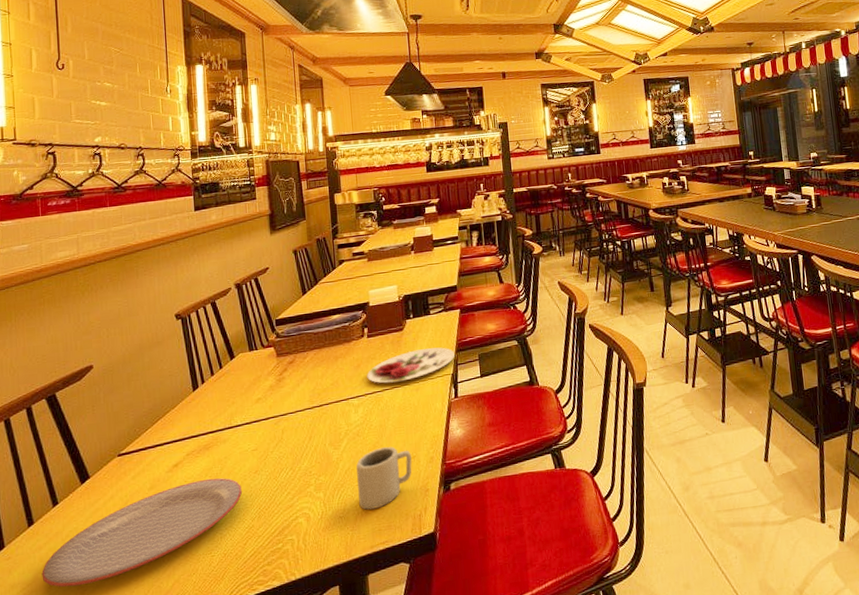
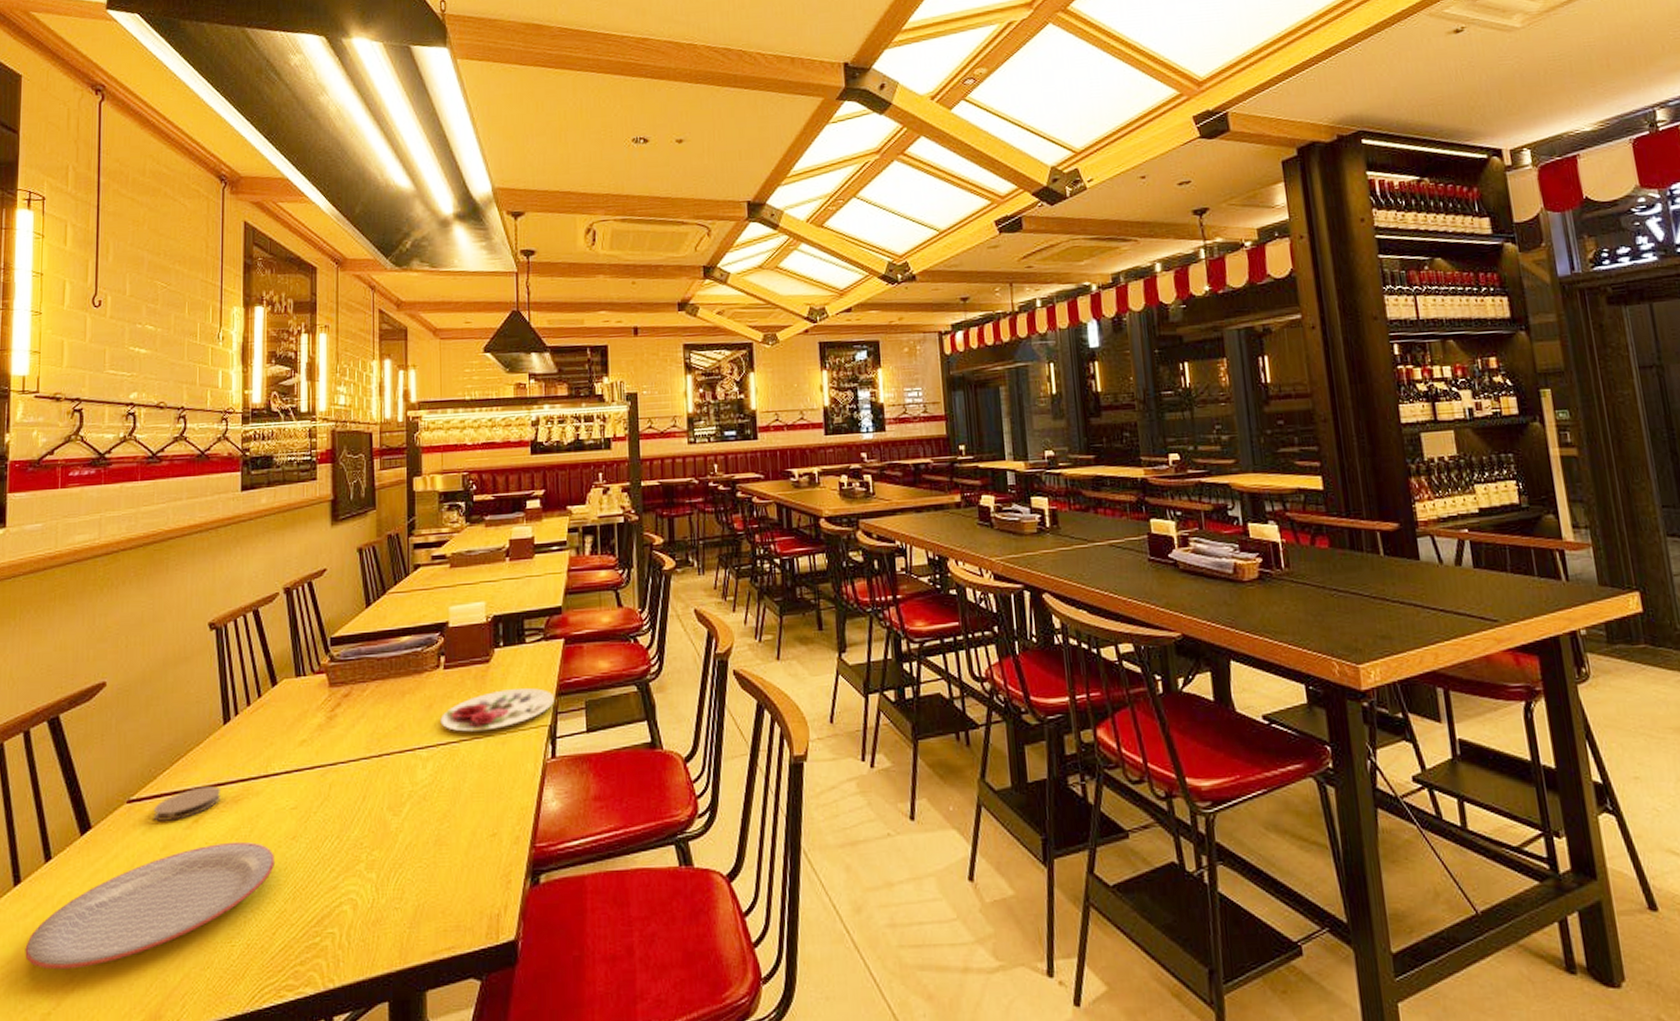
coaster: none [140,438,195,468] -> present [153,786,222,821]
cup: present [355,447,412,510] -> none [419,818,491,901]

